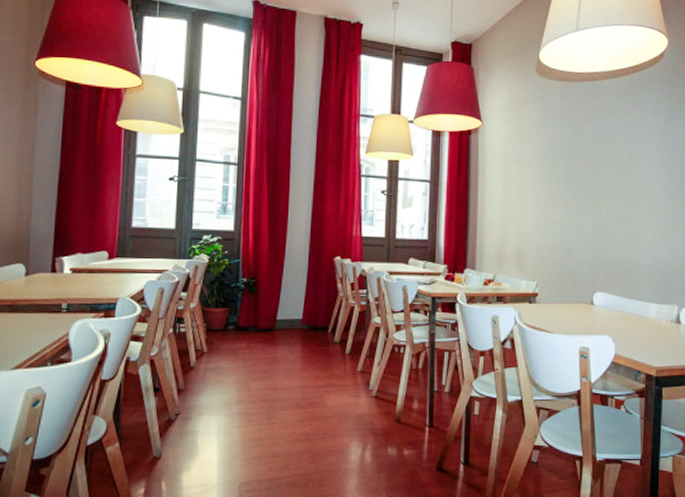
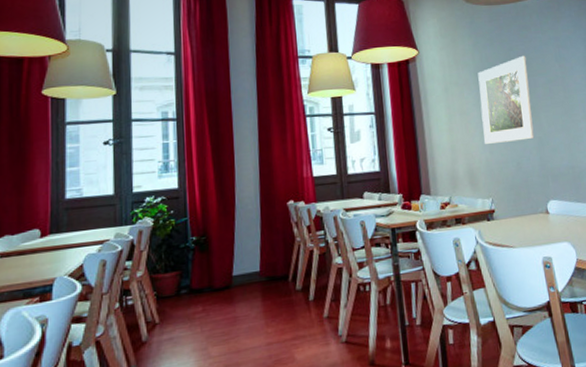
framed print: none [537,139,595,228] -> present [478,55,535,144]

